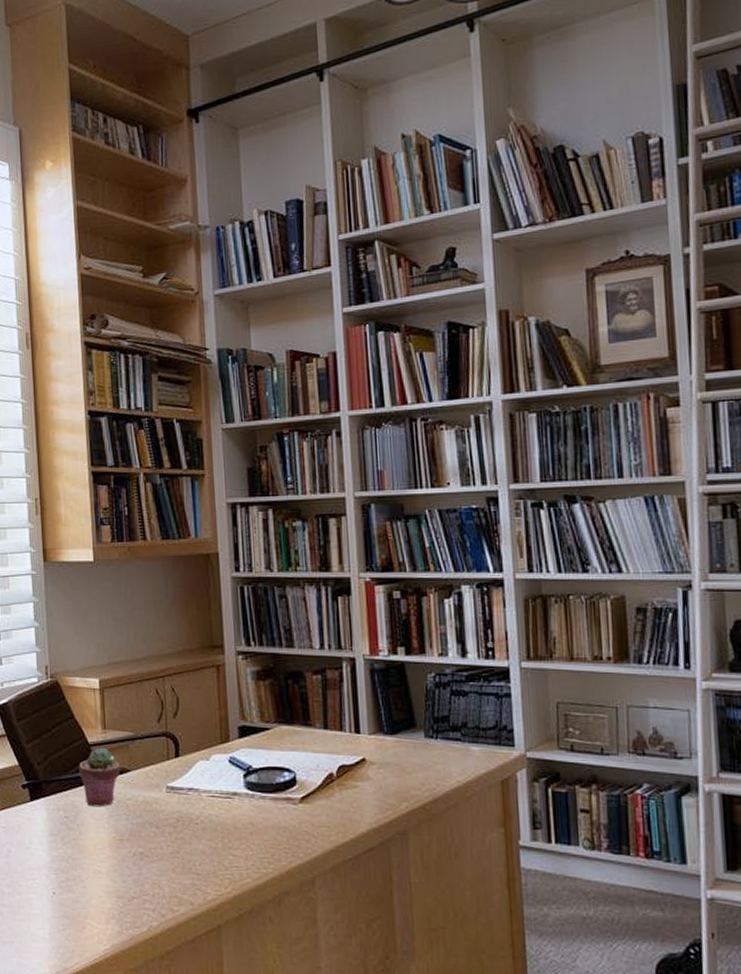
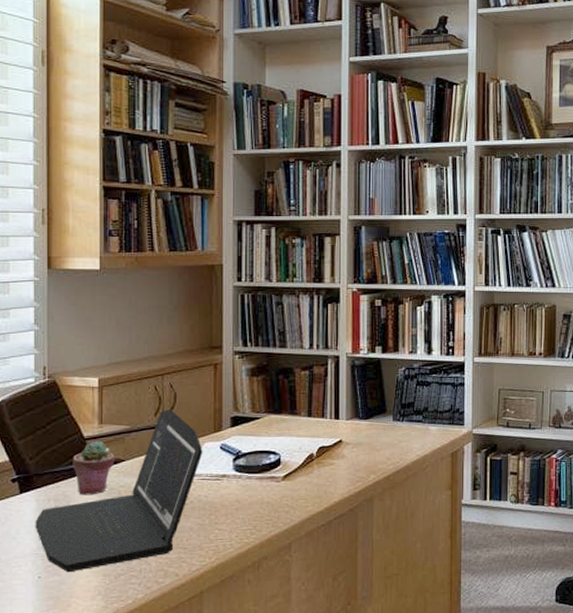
laptop: none [46,716,211,891] -> present [35,409,203,573]

